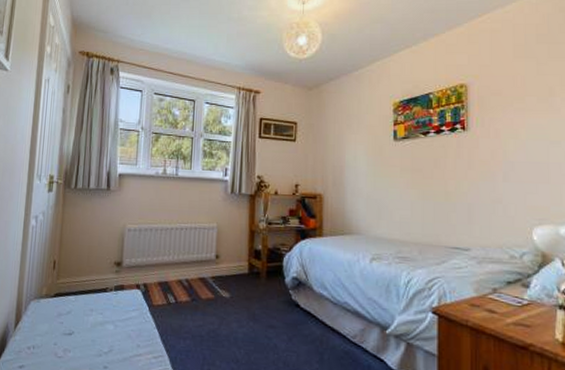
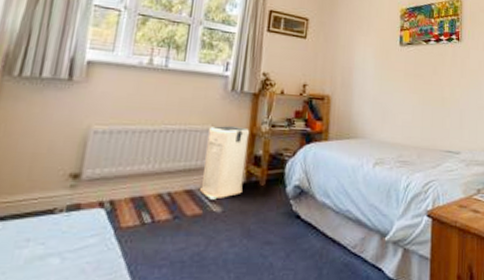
laundry basket: none [211,223,249,287] -> present [200,125,250,200]

